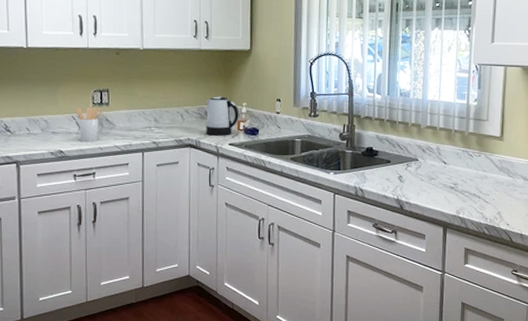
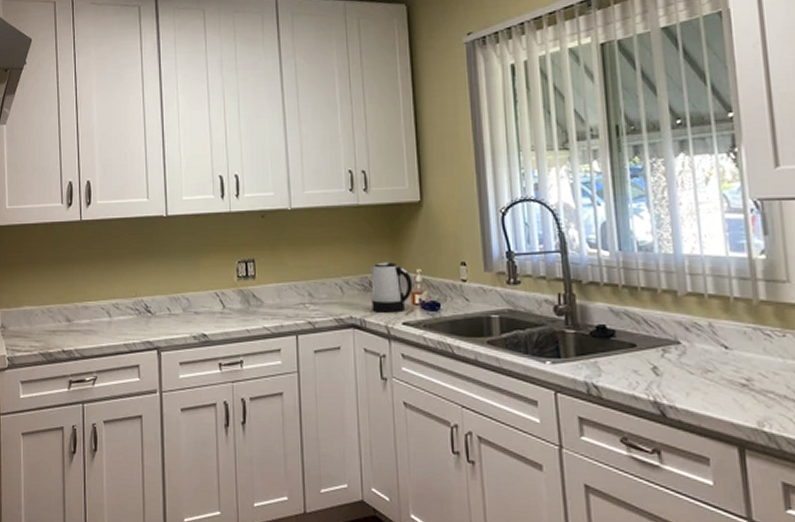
utensil holder: present [76,106,103,143] -> none [219,280,249,325]

